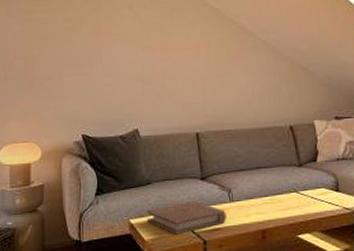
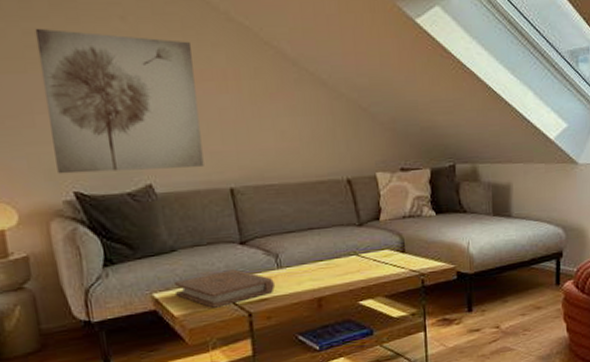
wall art: none [72,16,178,121] -> present [35,28,204,175]

